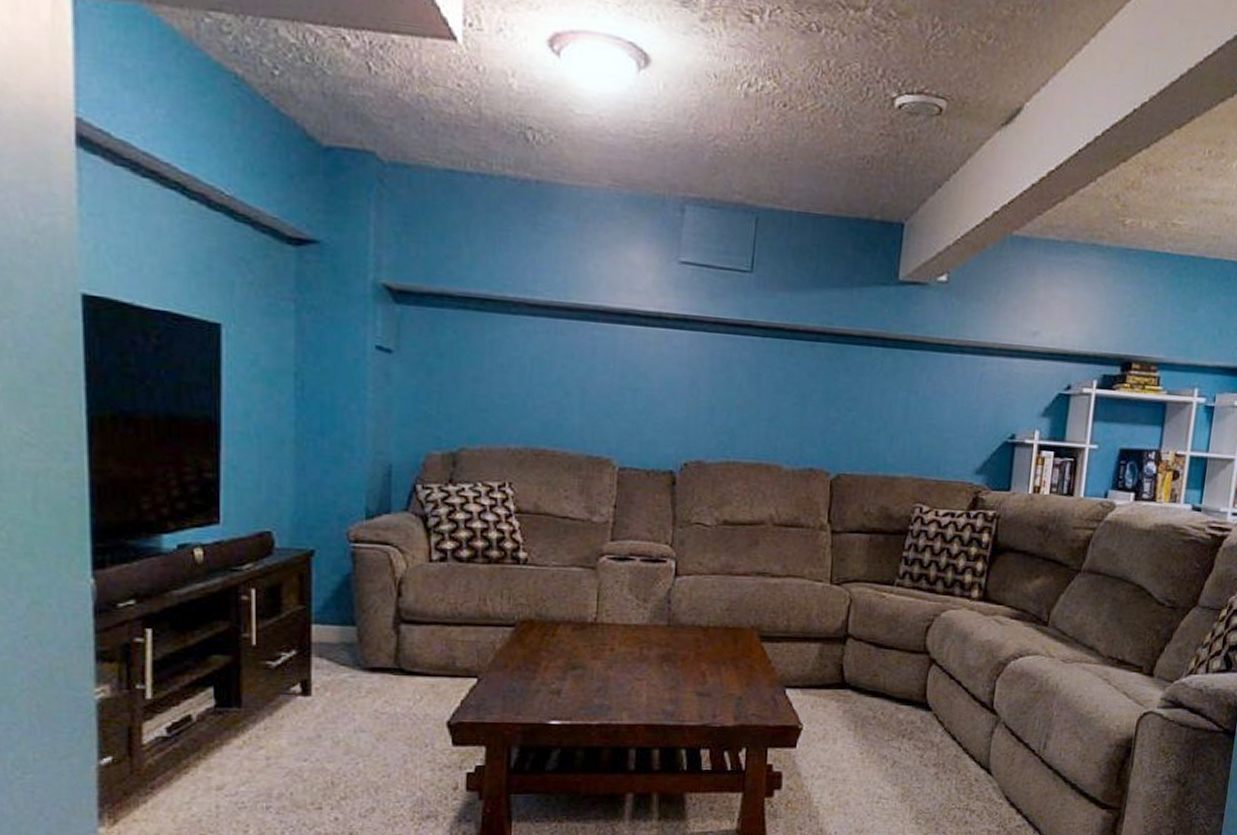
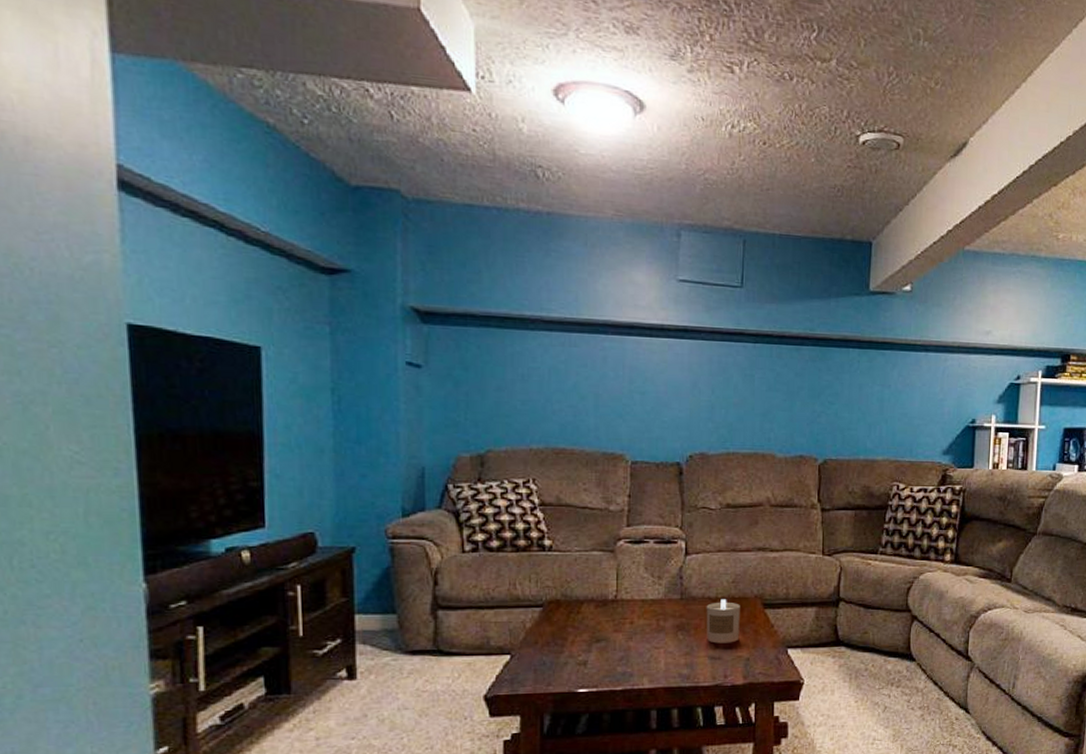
candle: none [695,628,734,679] -> present [706,599,740,644]

